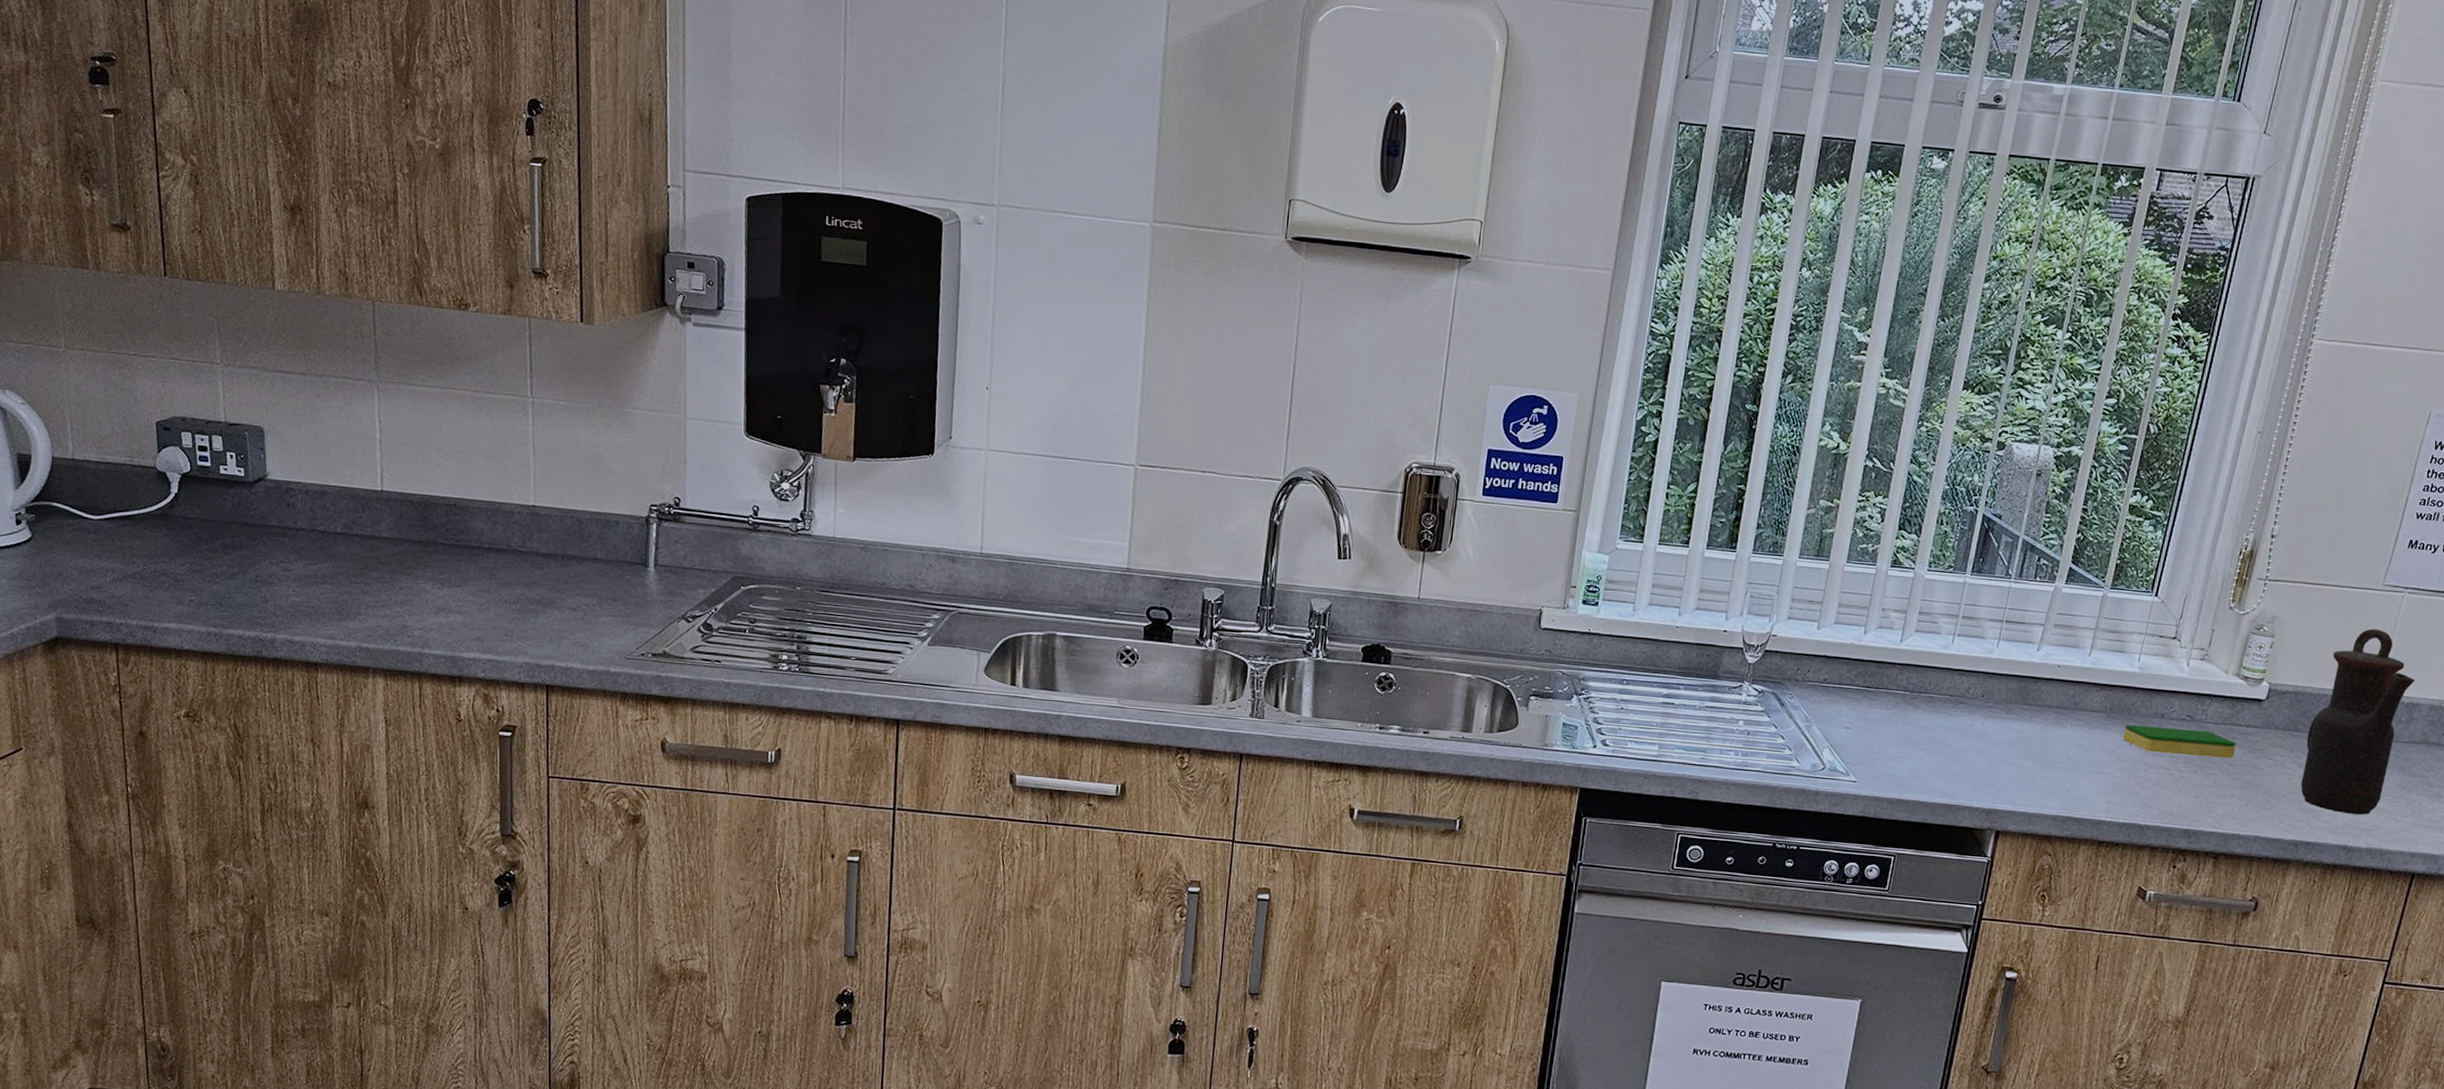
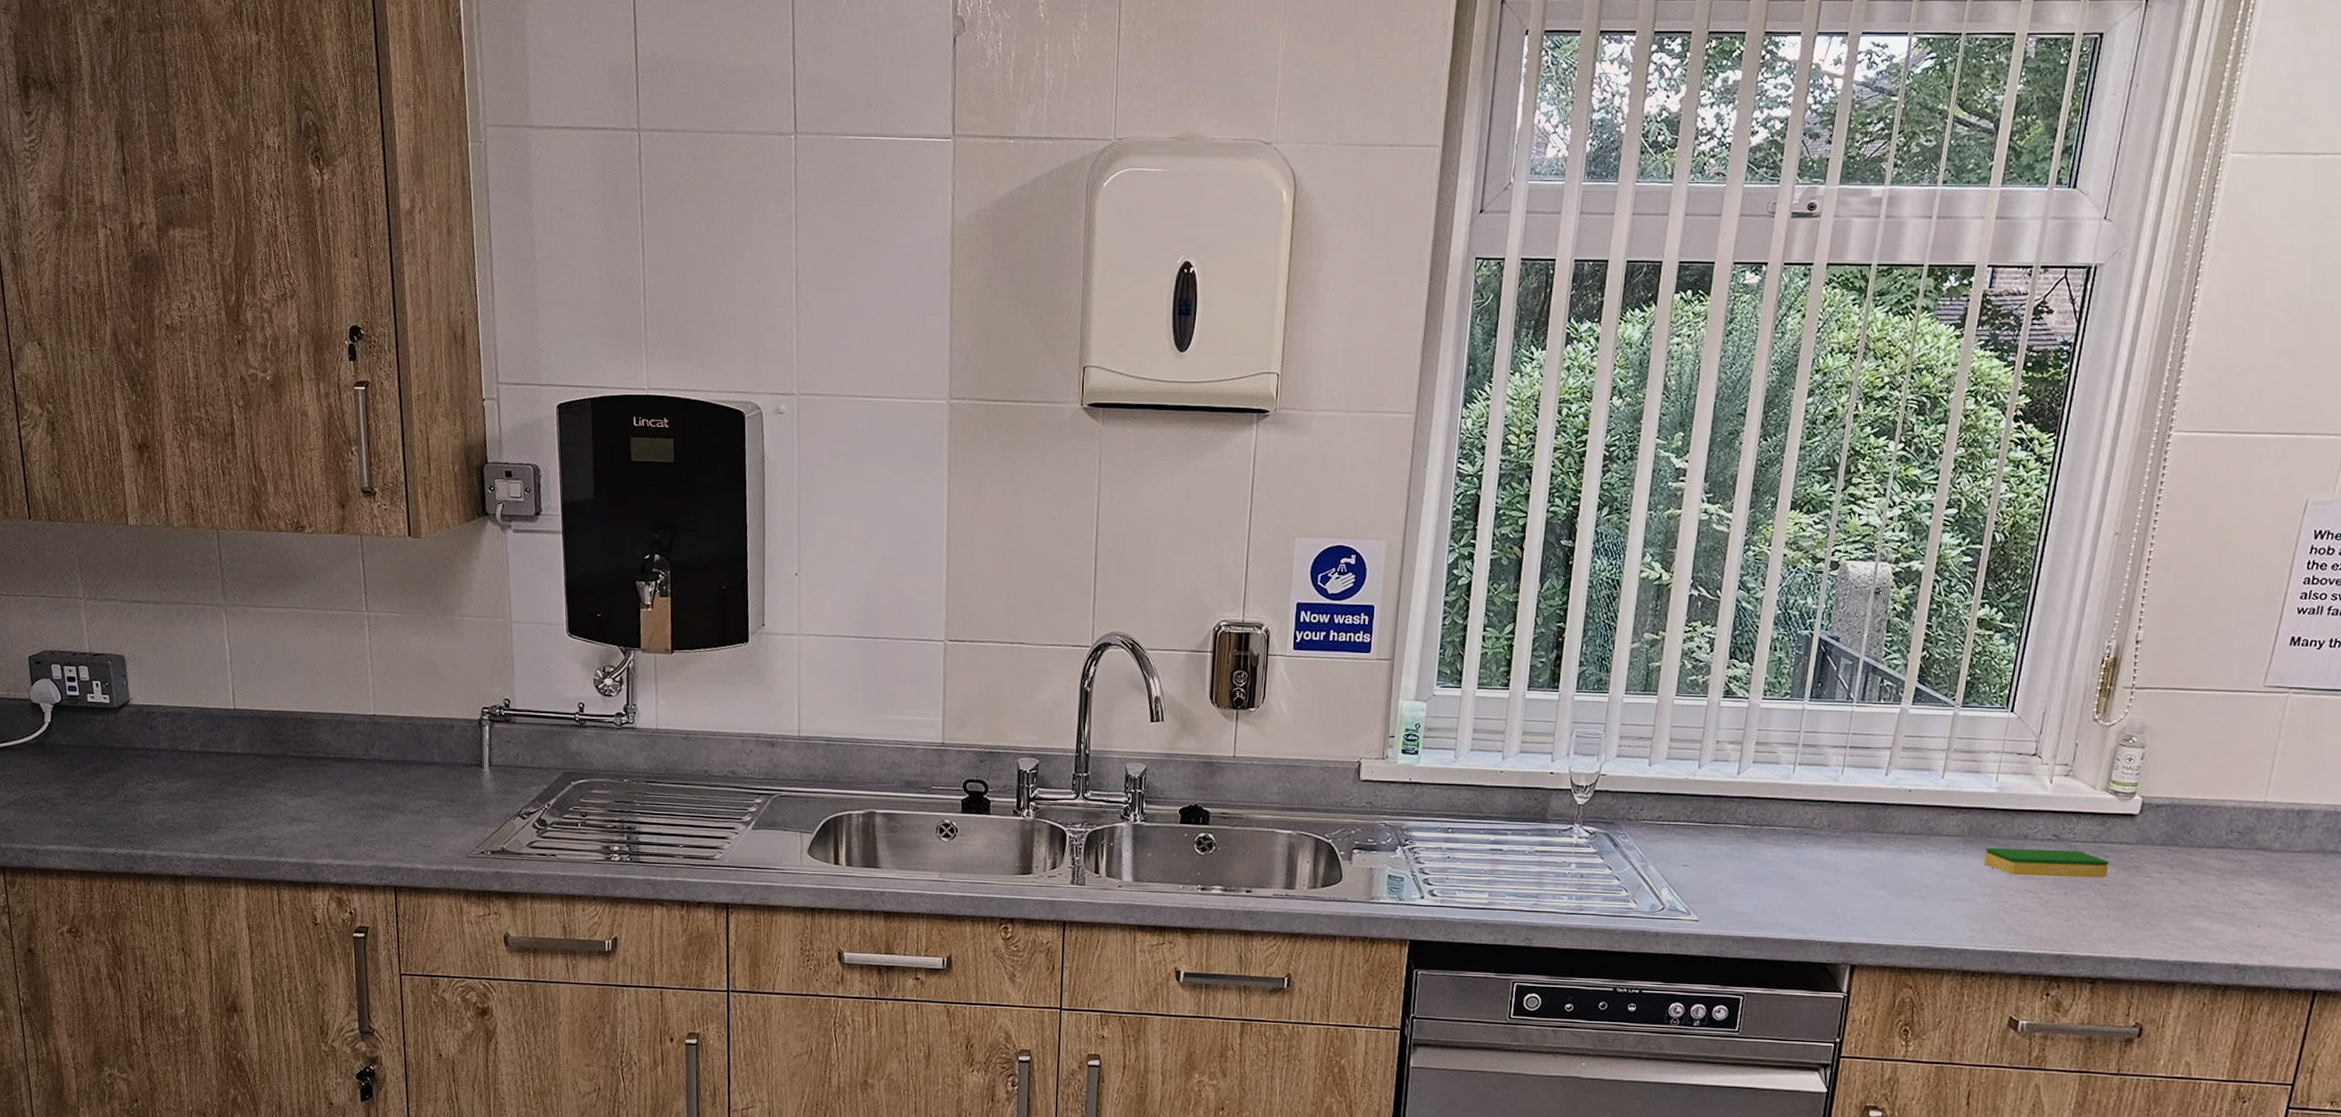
teapot: present [2301,628,2416,815] -> none [2183,733,2306,931]

